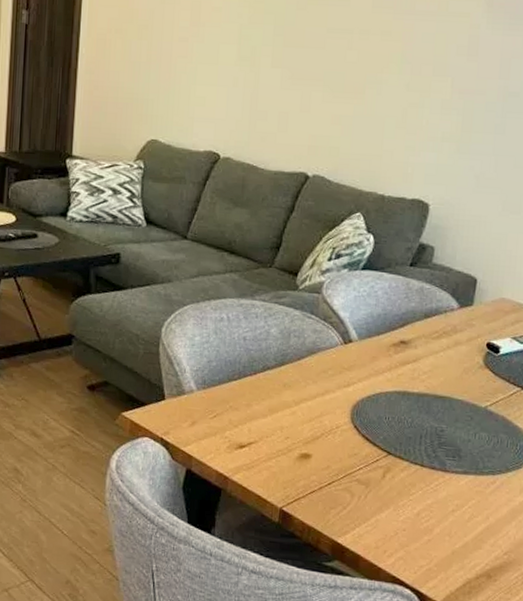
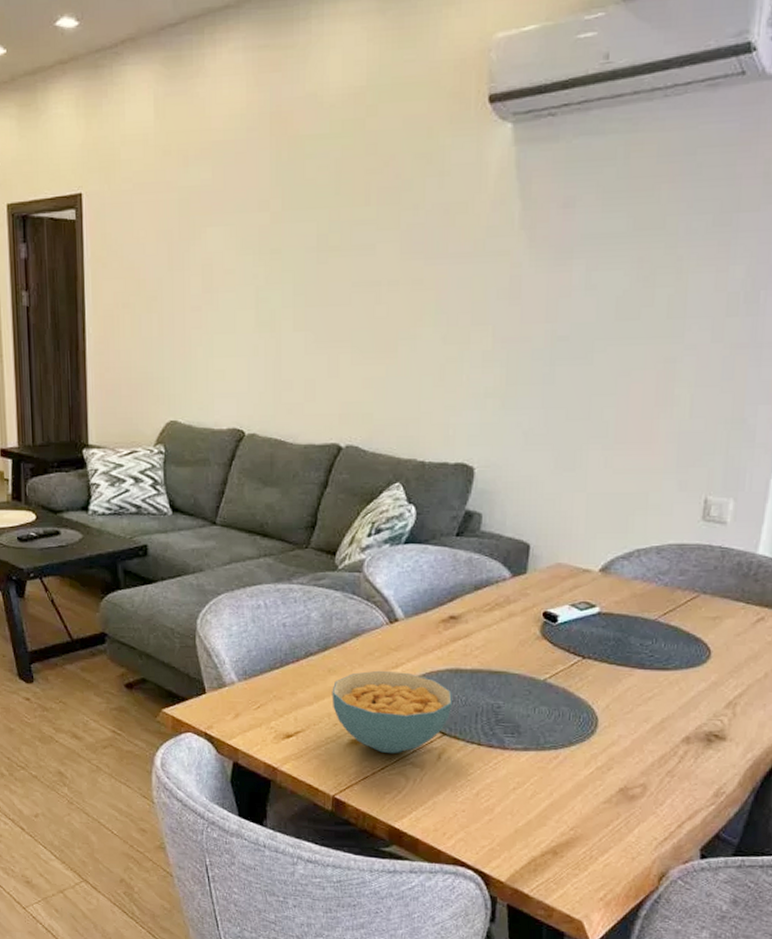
cereal bowl: none [285,388,399,470] -> present [332,670,452,754]

